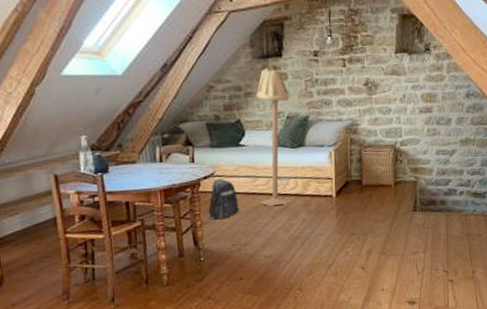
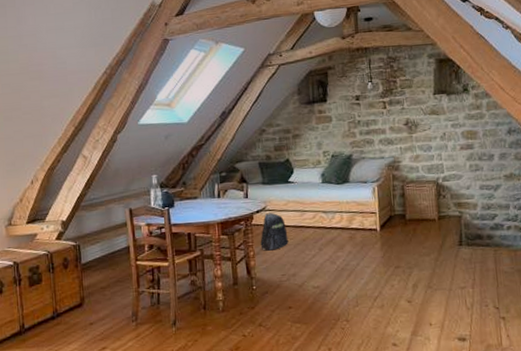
floor lamp: present [256,68,290,206] -> none [303,112,336,238]

